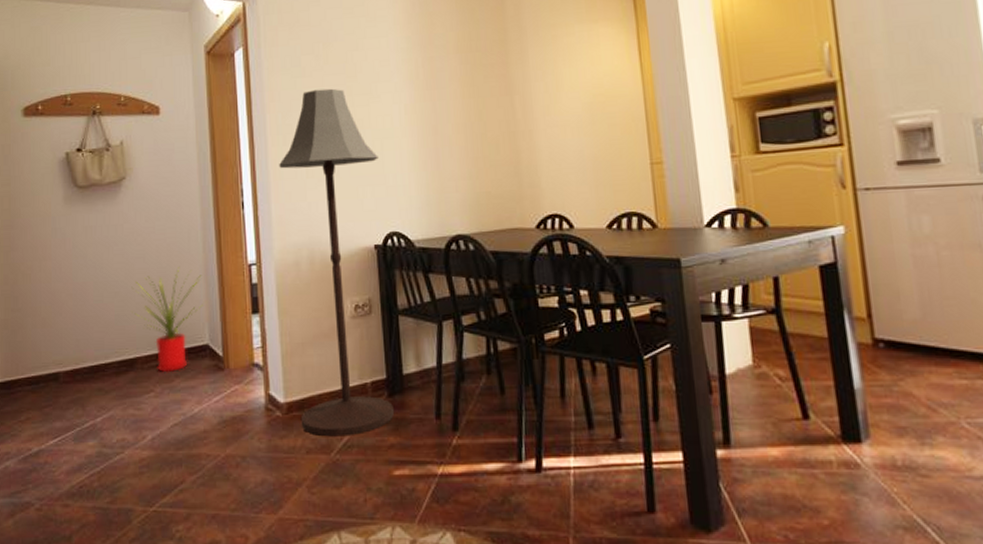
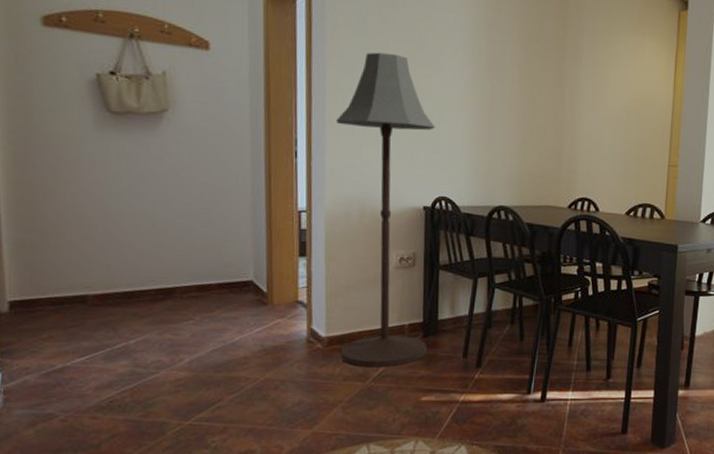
house plant: present [131,267,203,373] -> none [171,206,249,304]

